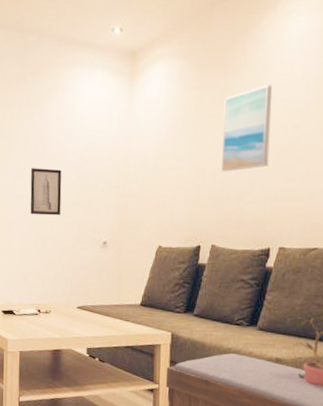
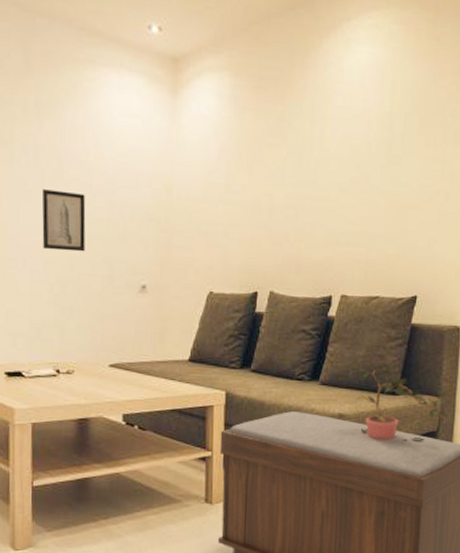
wall art: present [221,85,273,172] -> none [280,117,334,210]

